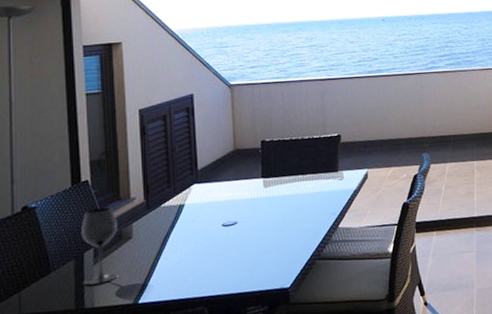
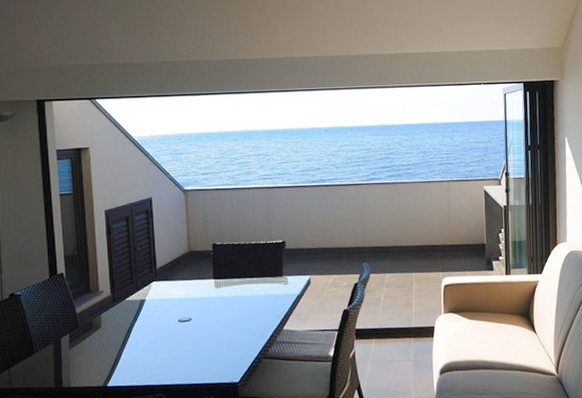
wineglass: present [80,206,118,286] -> none [57,298,90,368]

